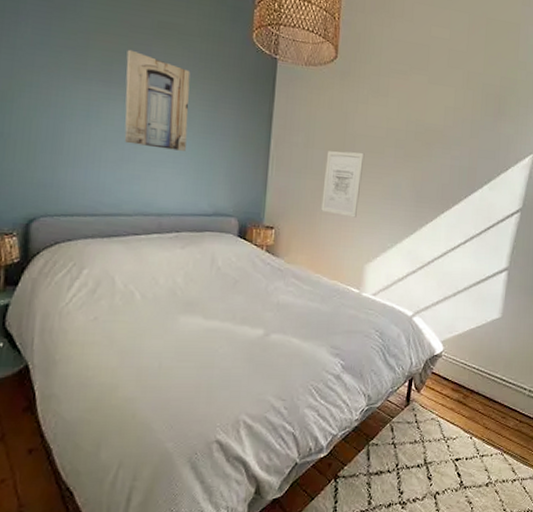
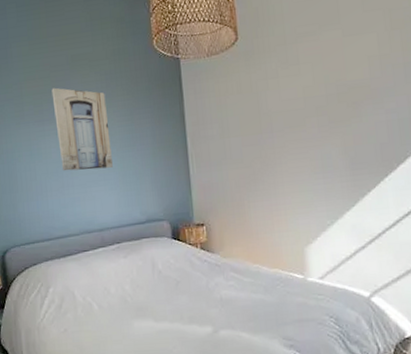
wall art: present [321,151,365,218] -> none [244,130,287,200]

